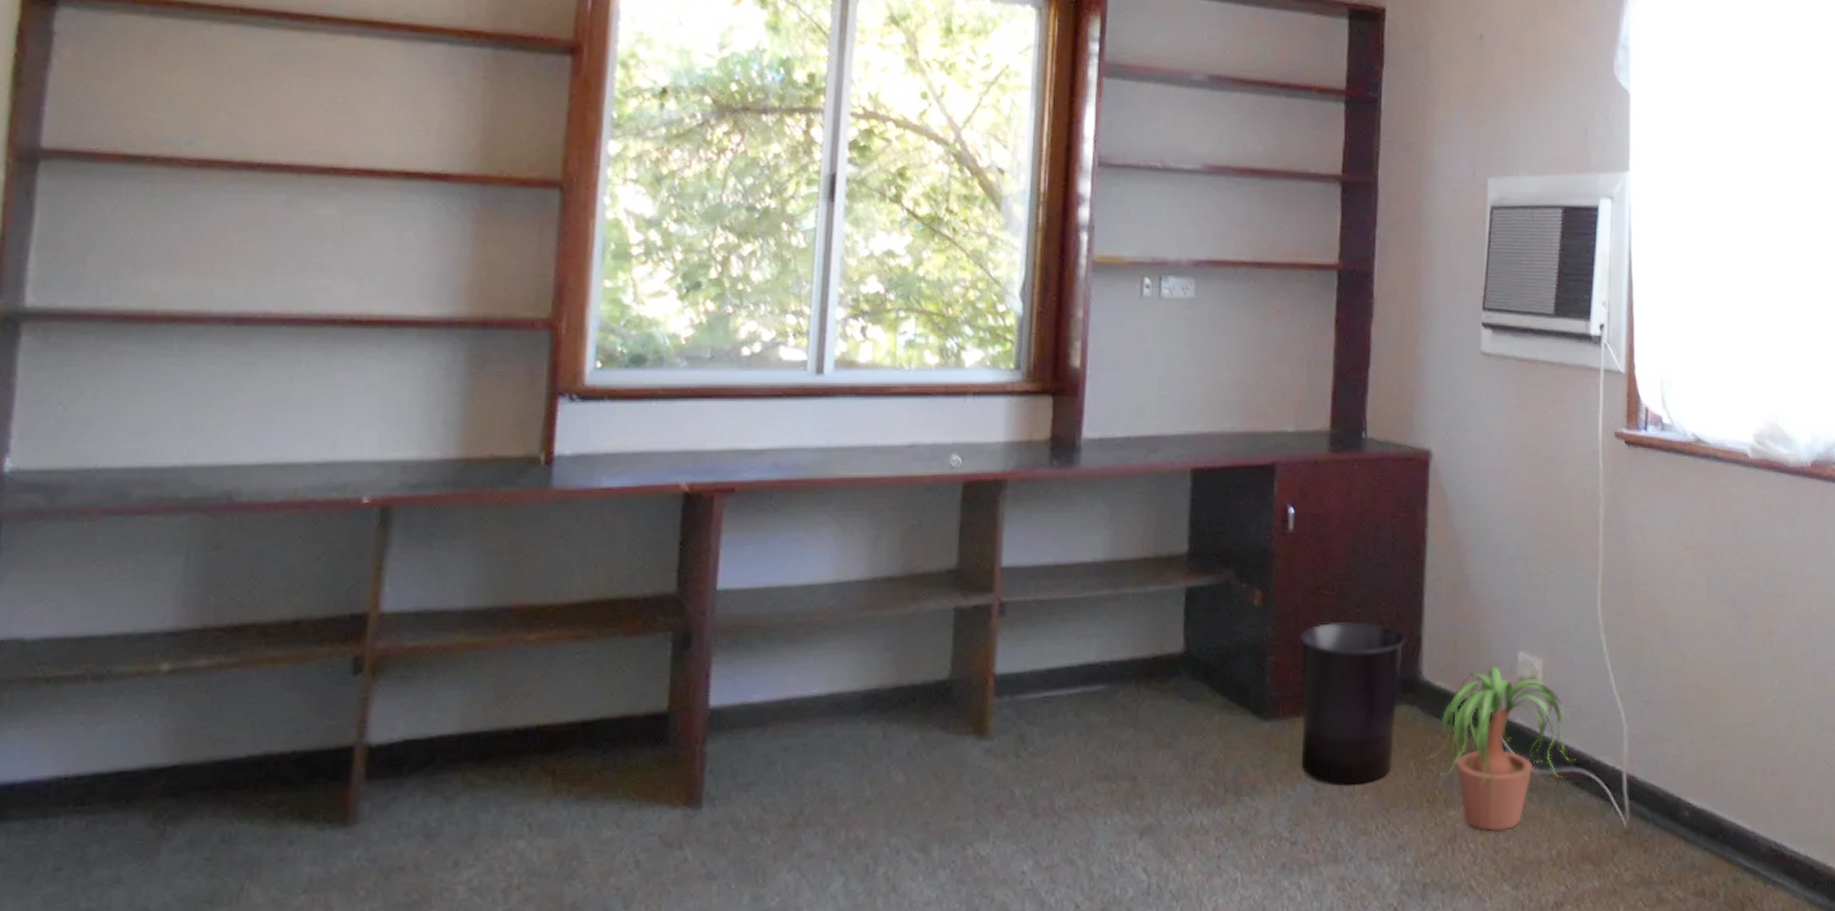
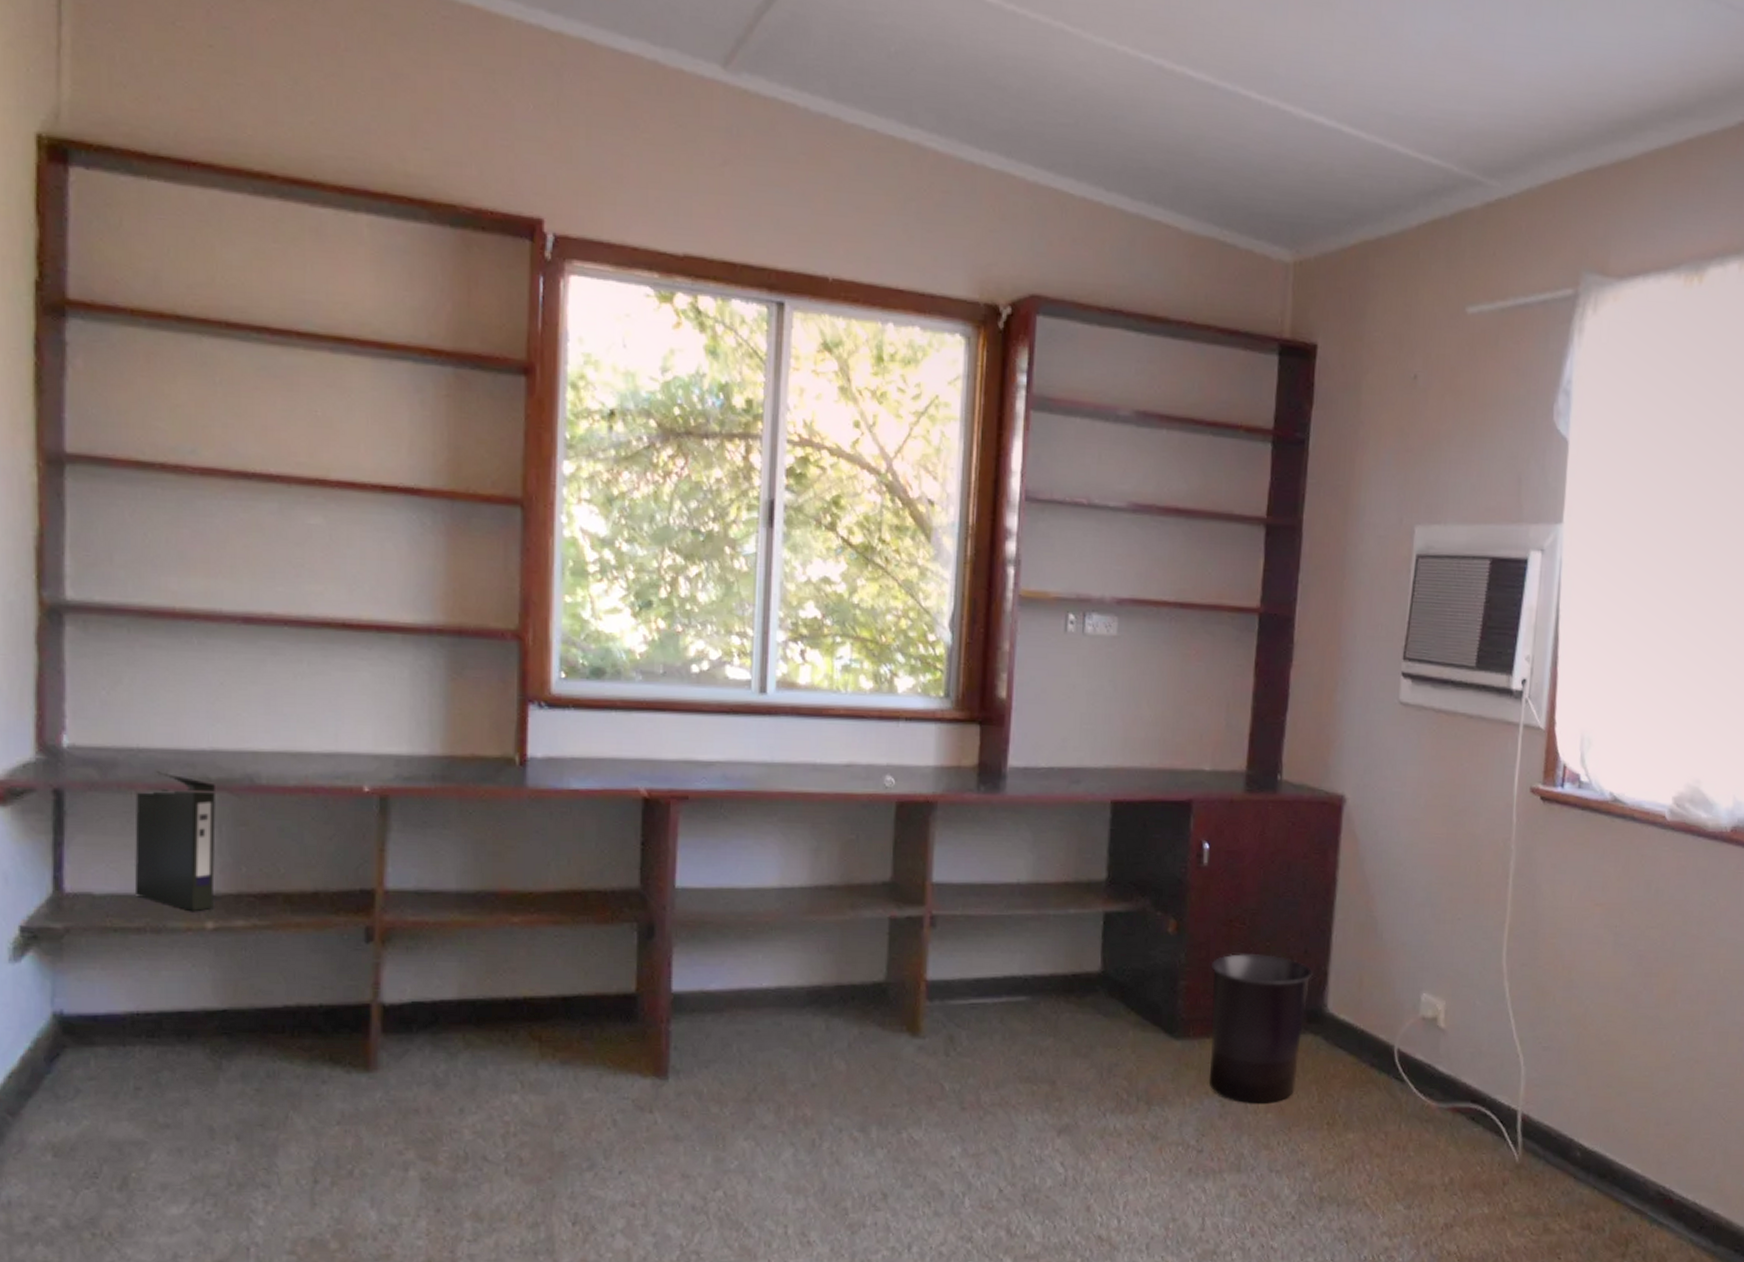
binder: none [75,493,186,653] -> present [134,771,216,912]
potted plant: present [1426,666,1584,832] -> none [1328,1005,1482,1156]

